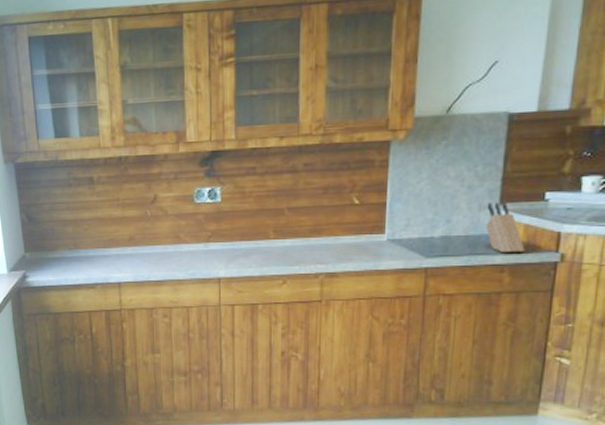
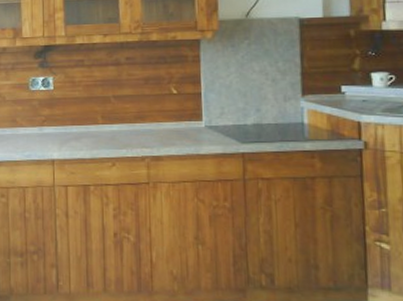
knife block: present [485,201,525,254] -> none [291,93,331,141]

